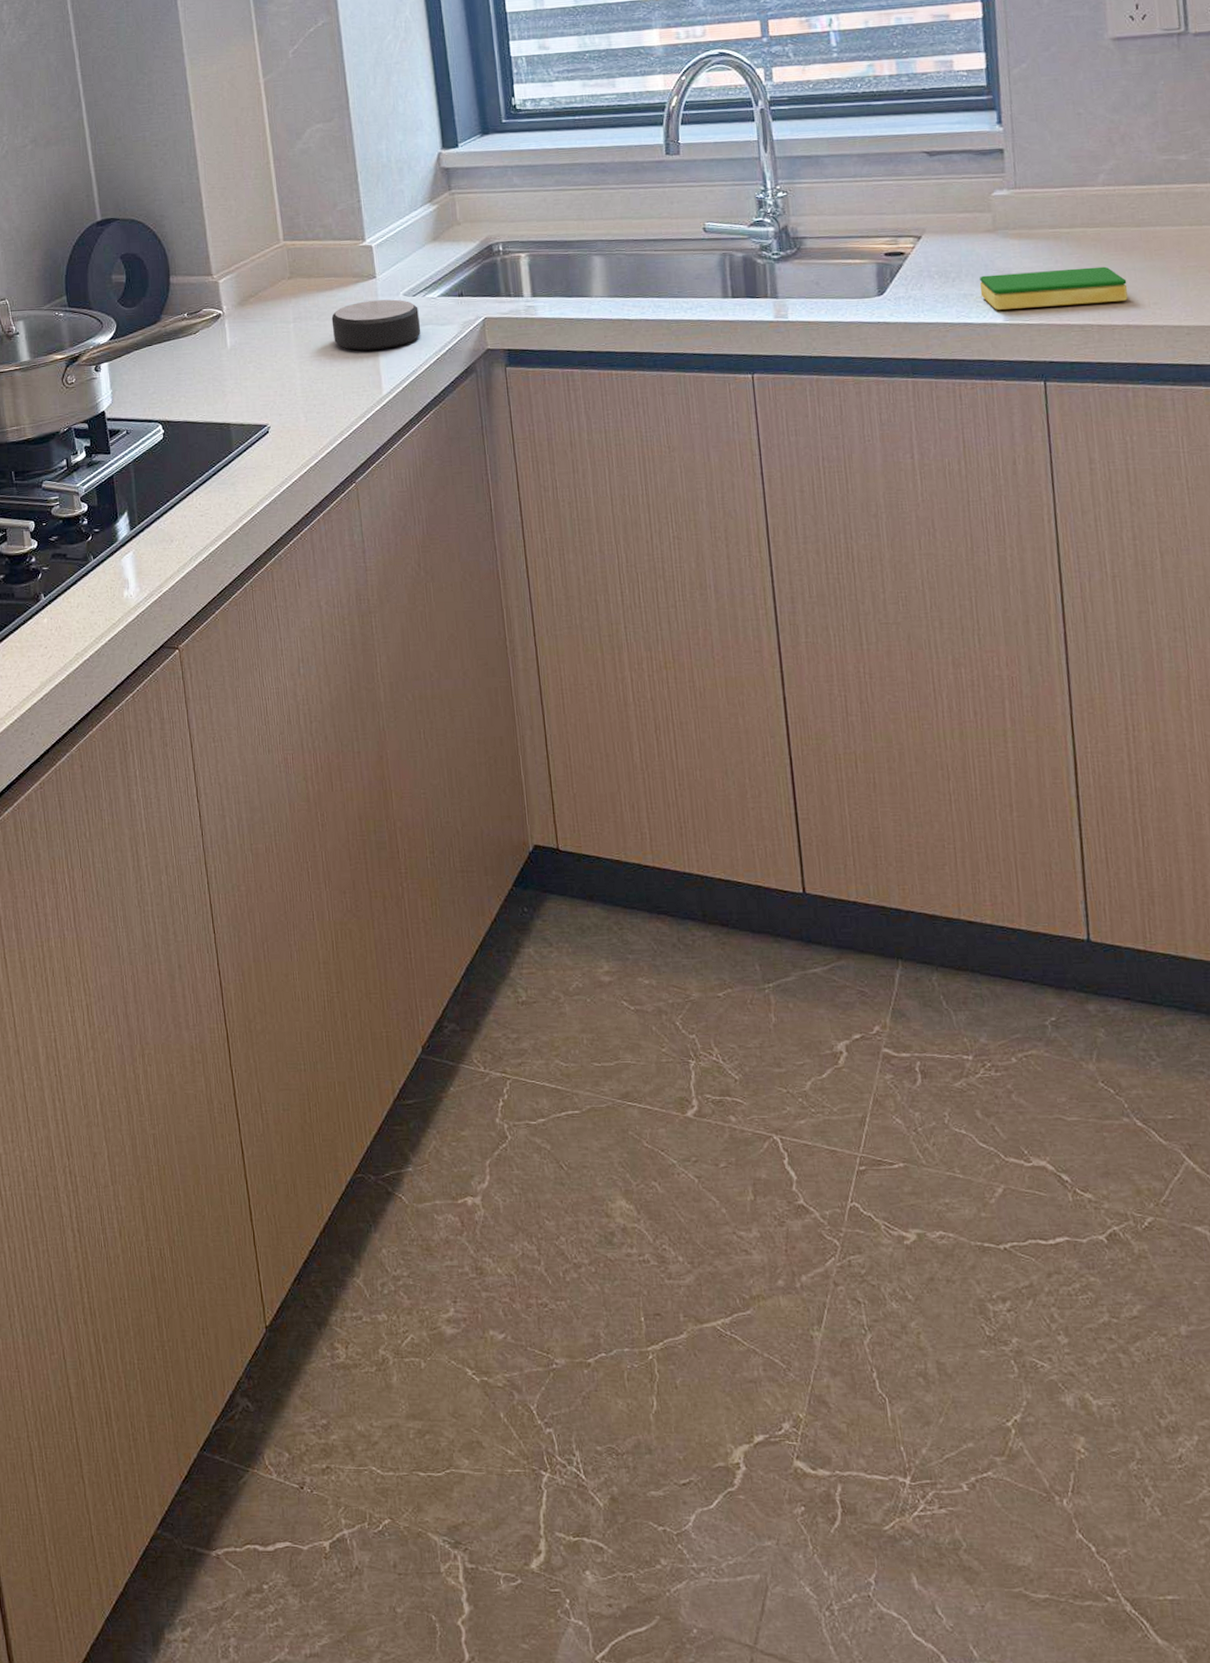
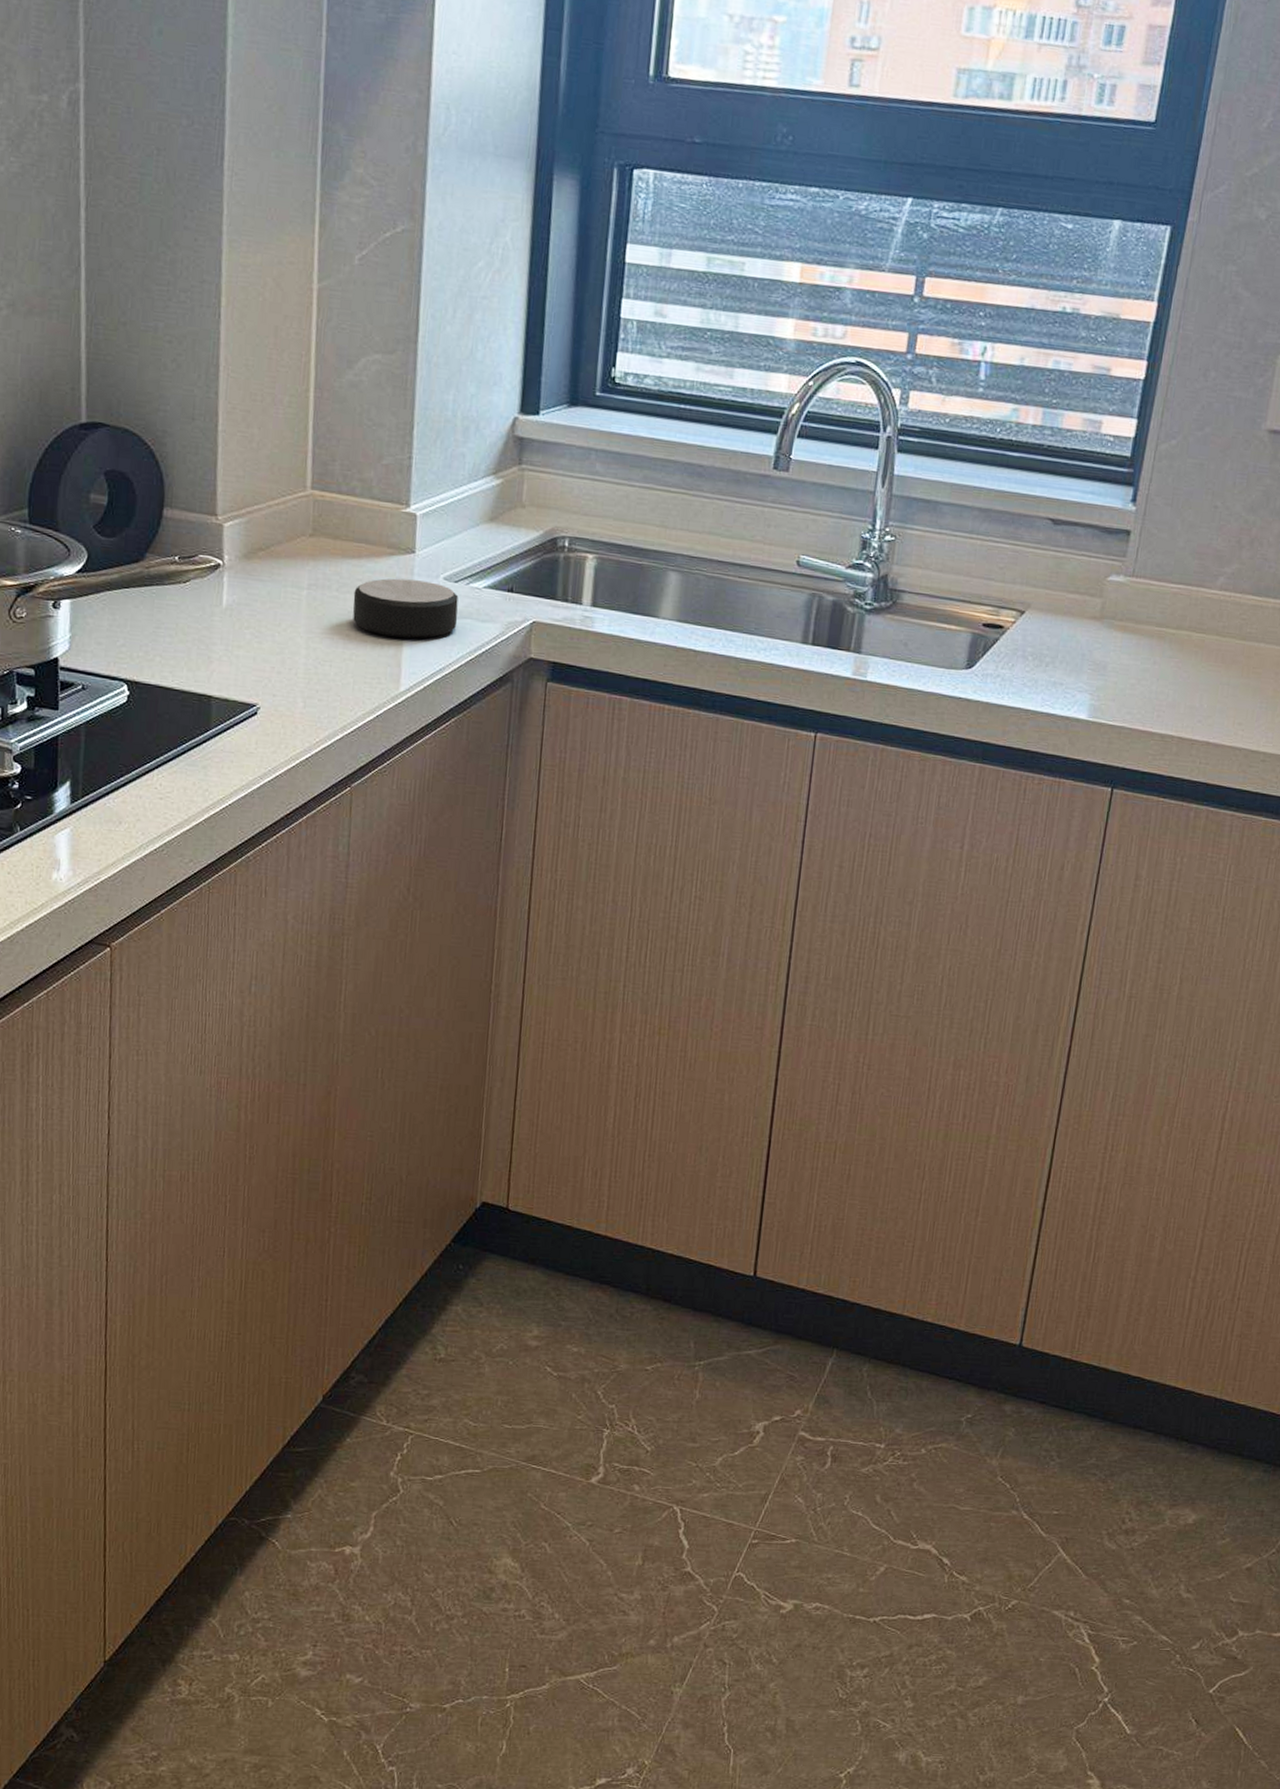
dish sponge: present [979,266,1128,310] -> none [1070,665,1218,717]

